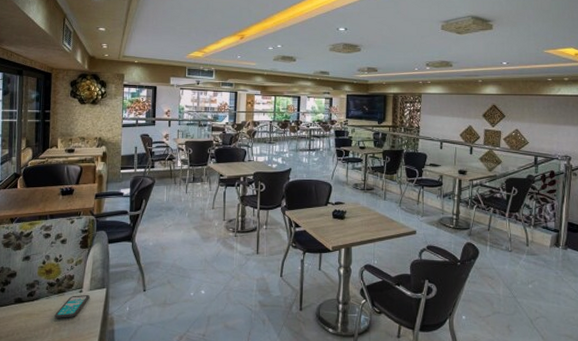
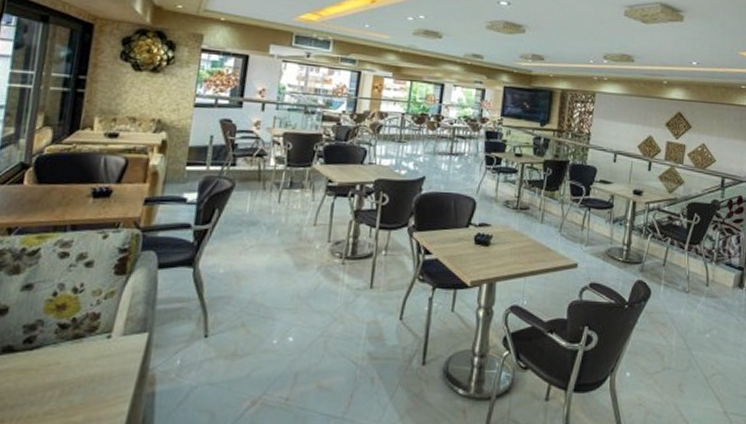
smartphone: present [54,295,90,318] -> none [63,342,122,376]

